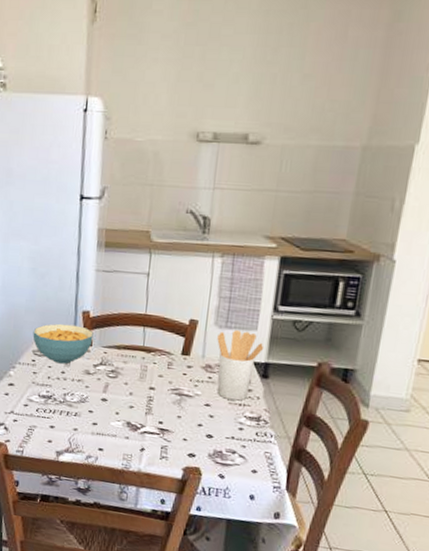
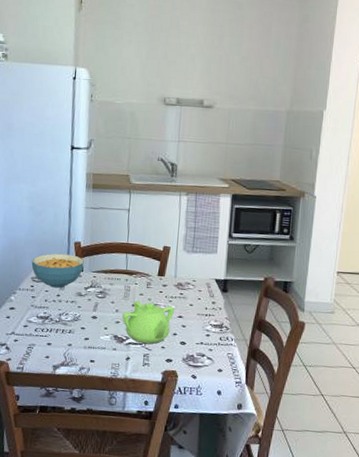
teapot: none [137,383,200,435] -> present [122,301,174,344]
utensil holder: present [217,330,264,401] -> none [186,254,223,312]

